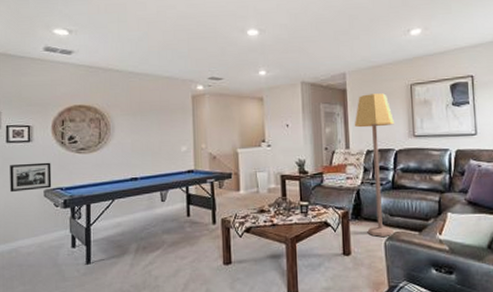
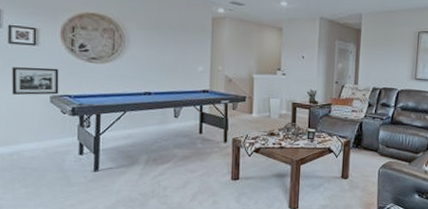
lamp: present [354,93,395,237] -> none [364,36,400,165]

